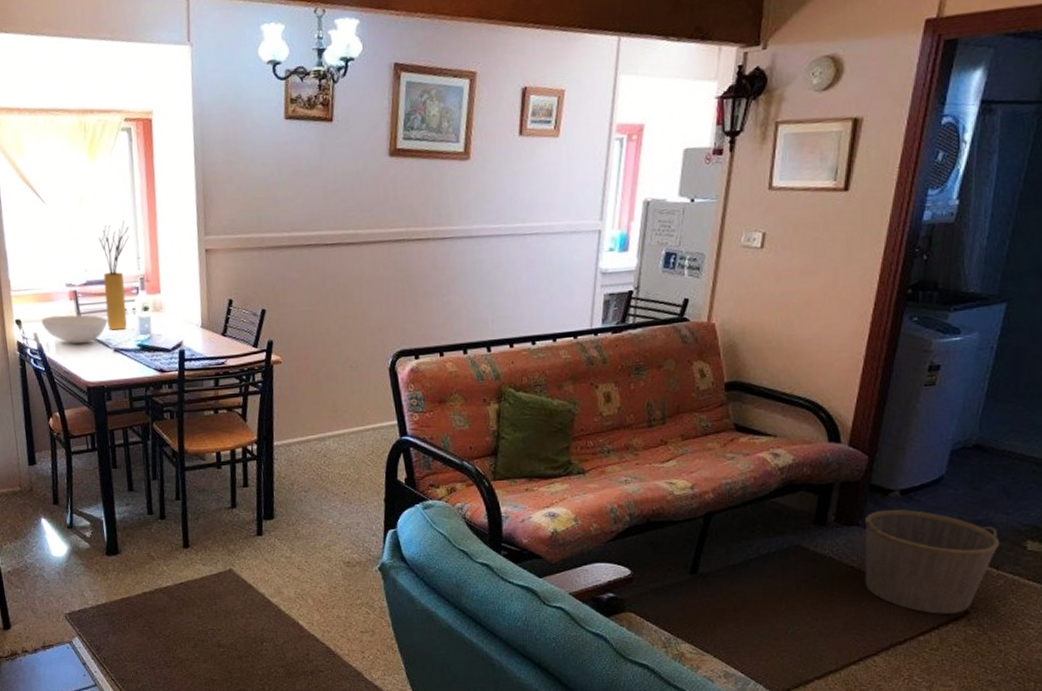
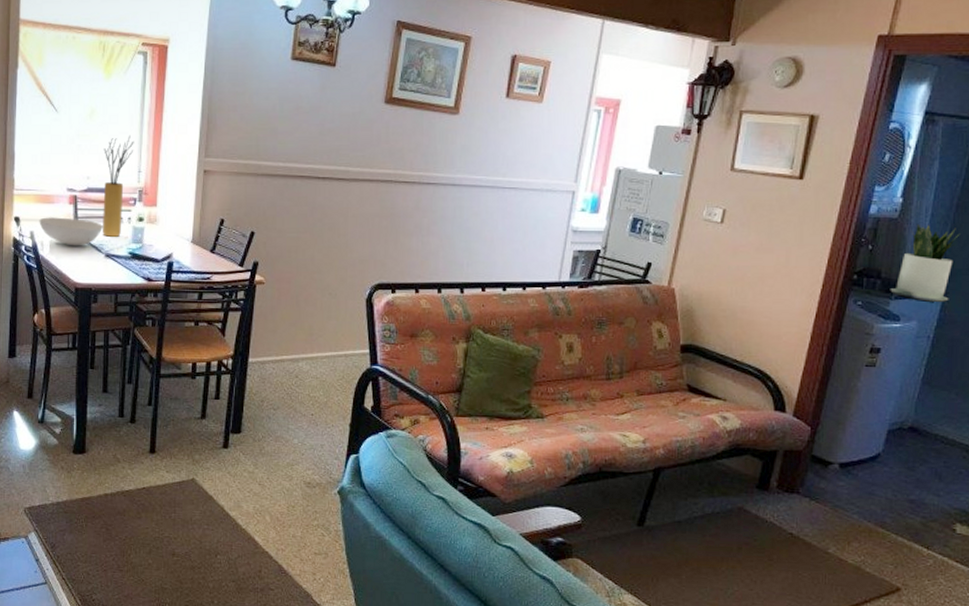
basket: present [864,510,1000,614] -> none [802,481,931,589]
planter: none [948,226,1024,311] -> present [890,225,960,303]

